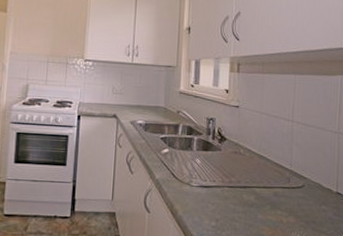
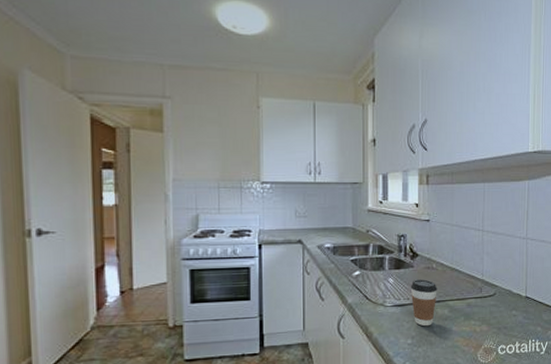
coffee cup: none [217,163,244,211] -> present [410,279,437,327]

